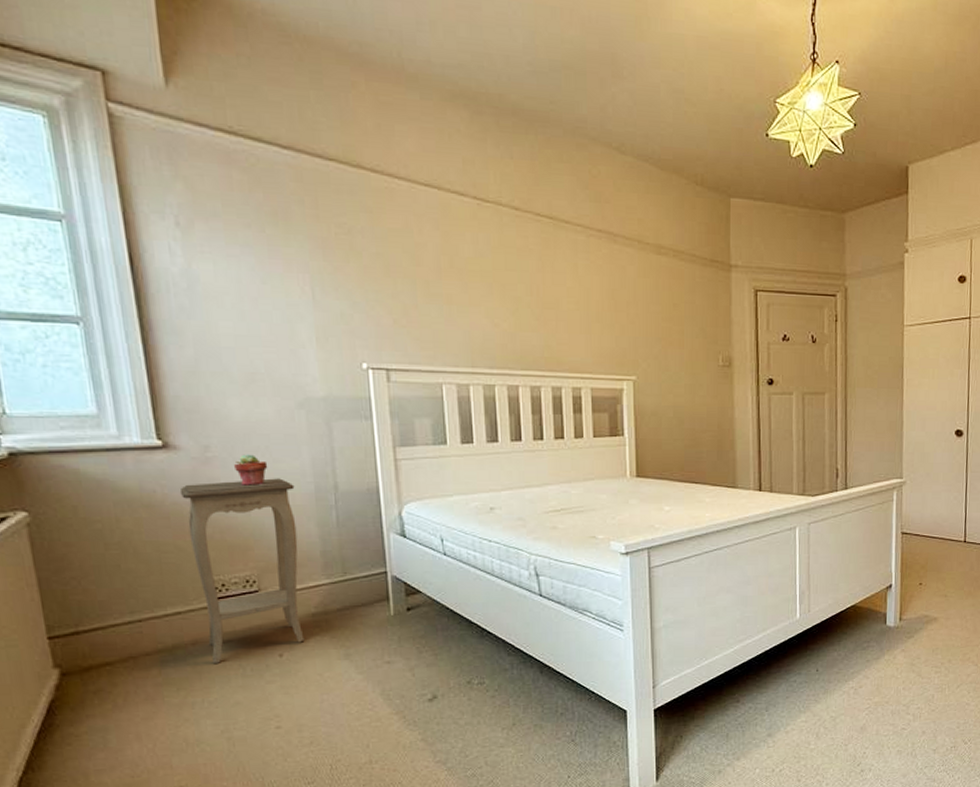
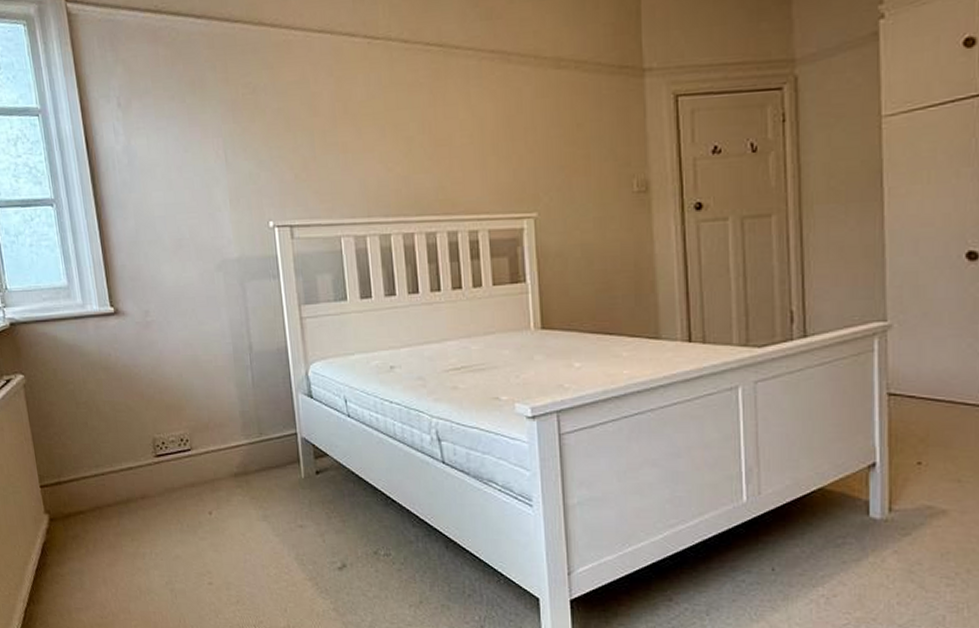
accent table: present [179,478,305,664] -> none [128,340,229,517]
potted succulent: present [234,454,268,486] -> none [168,317,195,348]

